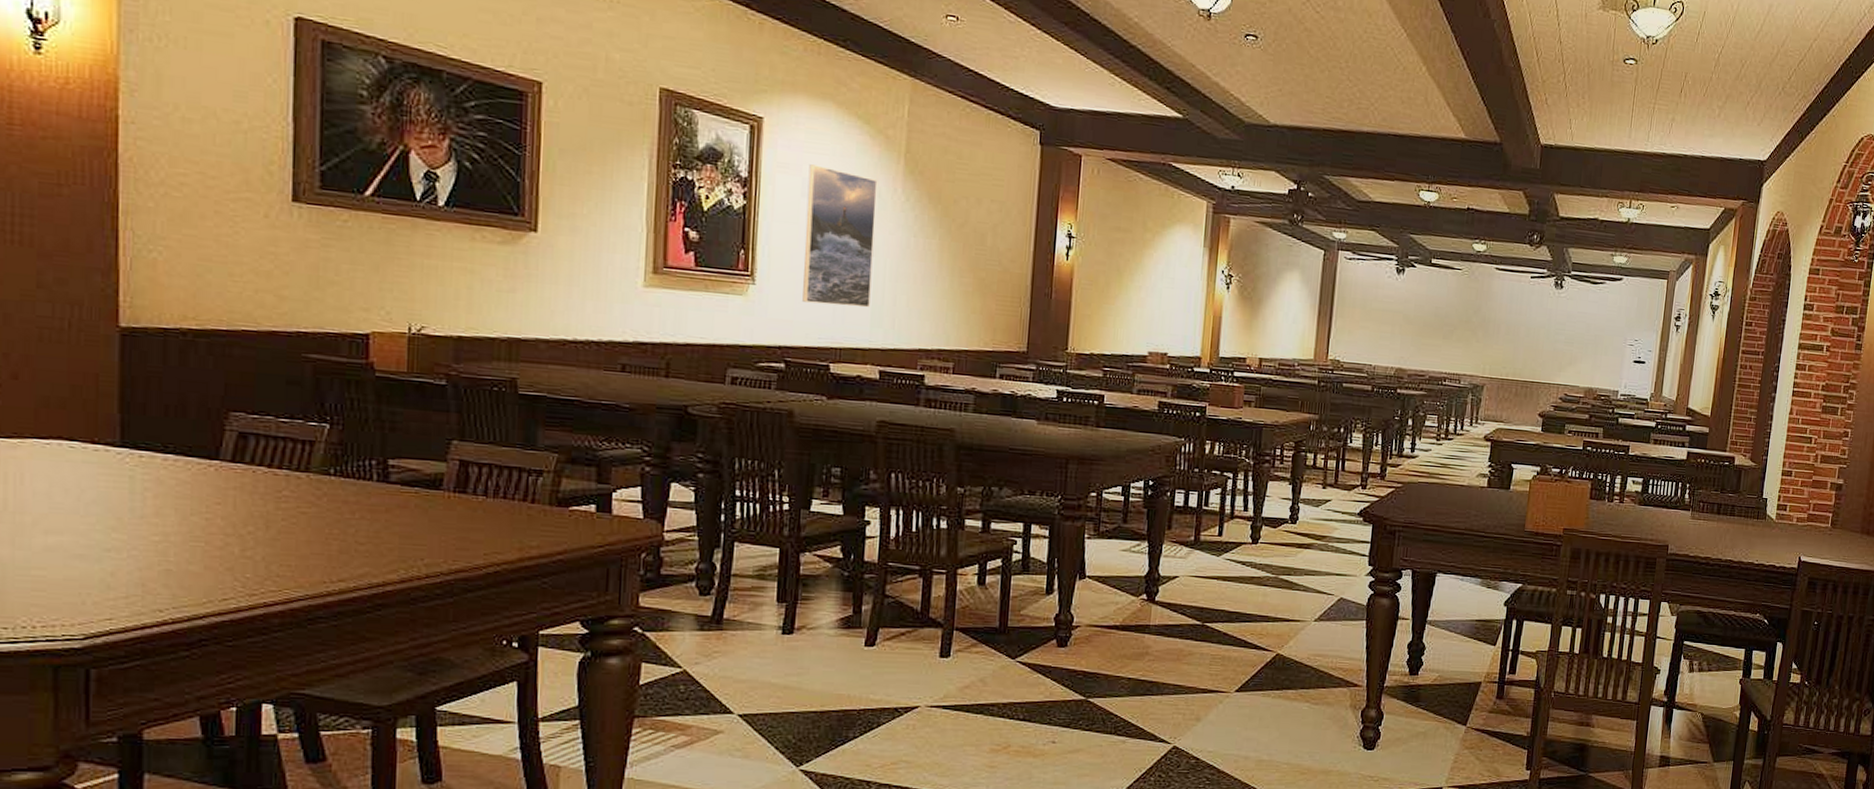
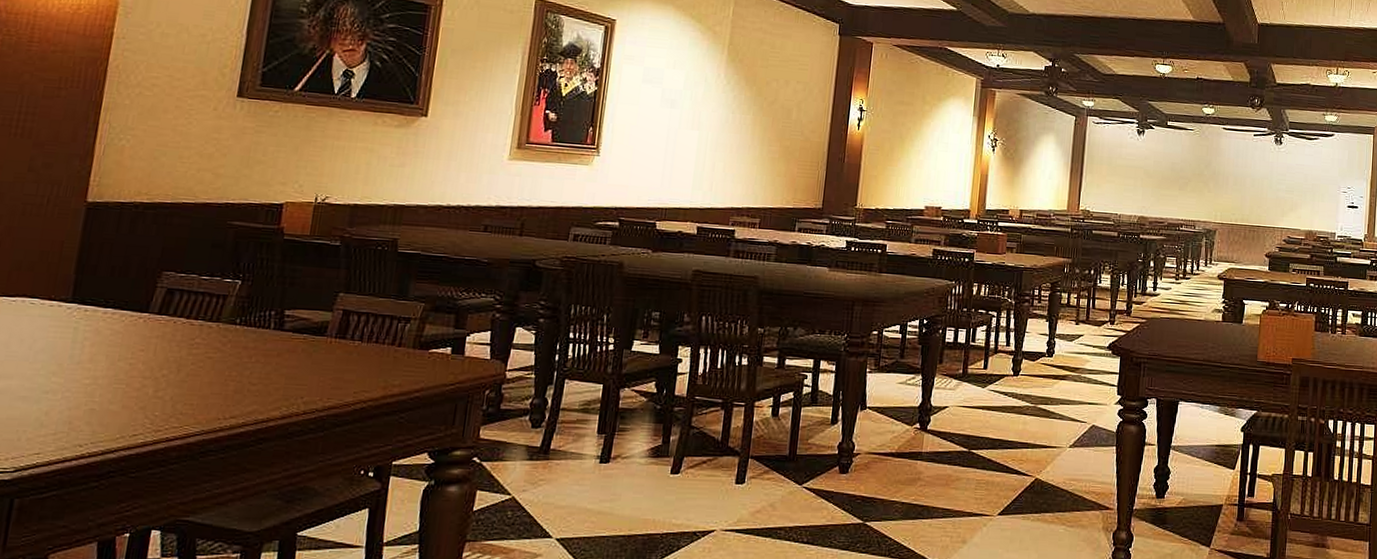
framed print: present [802,164,878,308] -> none [637,56,705,174]

